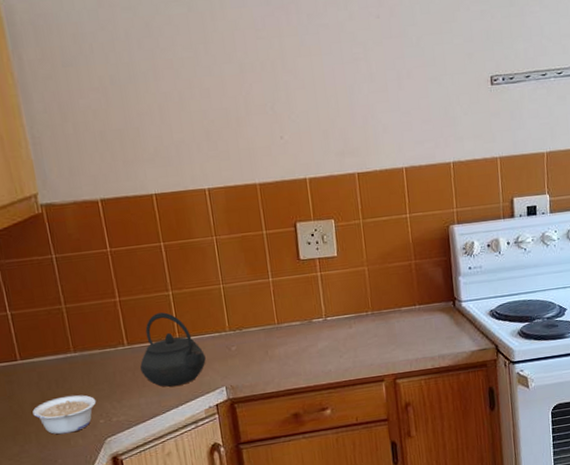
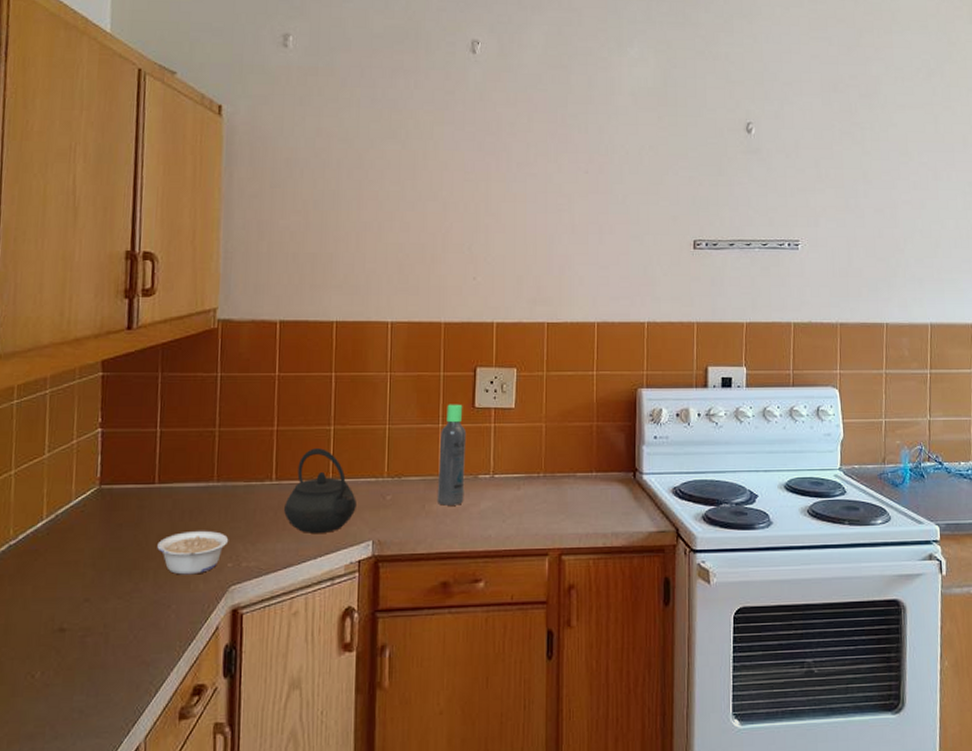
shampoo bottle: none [271,258,303,350] -> present [437,404,467,506]

